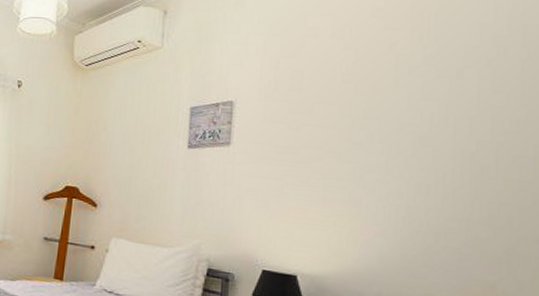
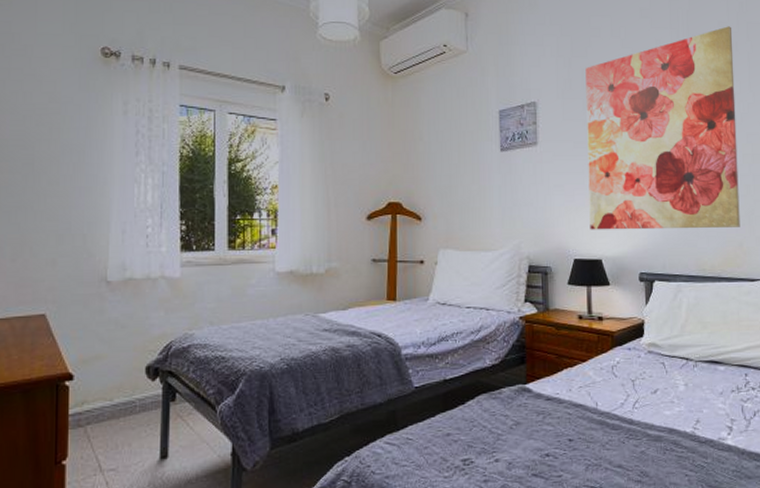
wall art: none [285,29,501,266] -> present [585,26,740,230]

